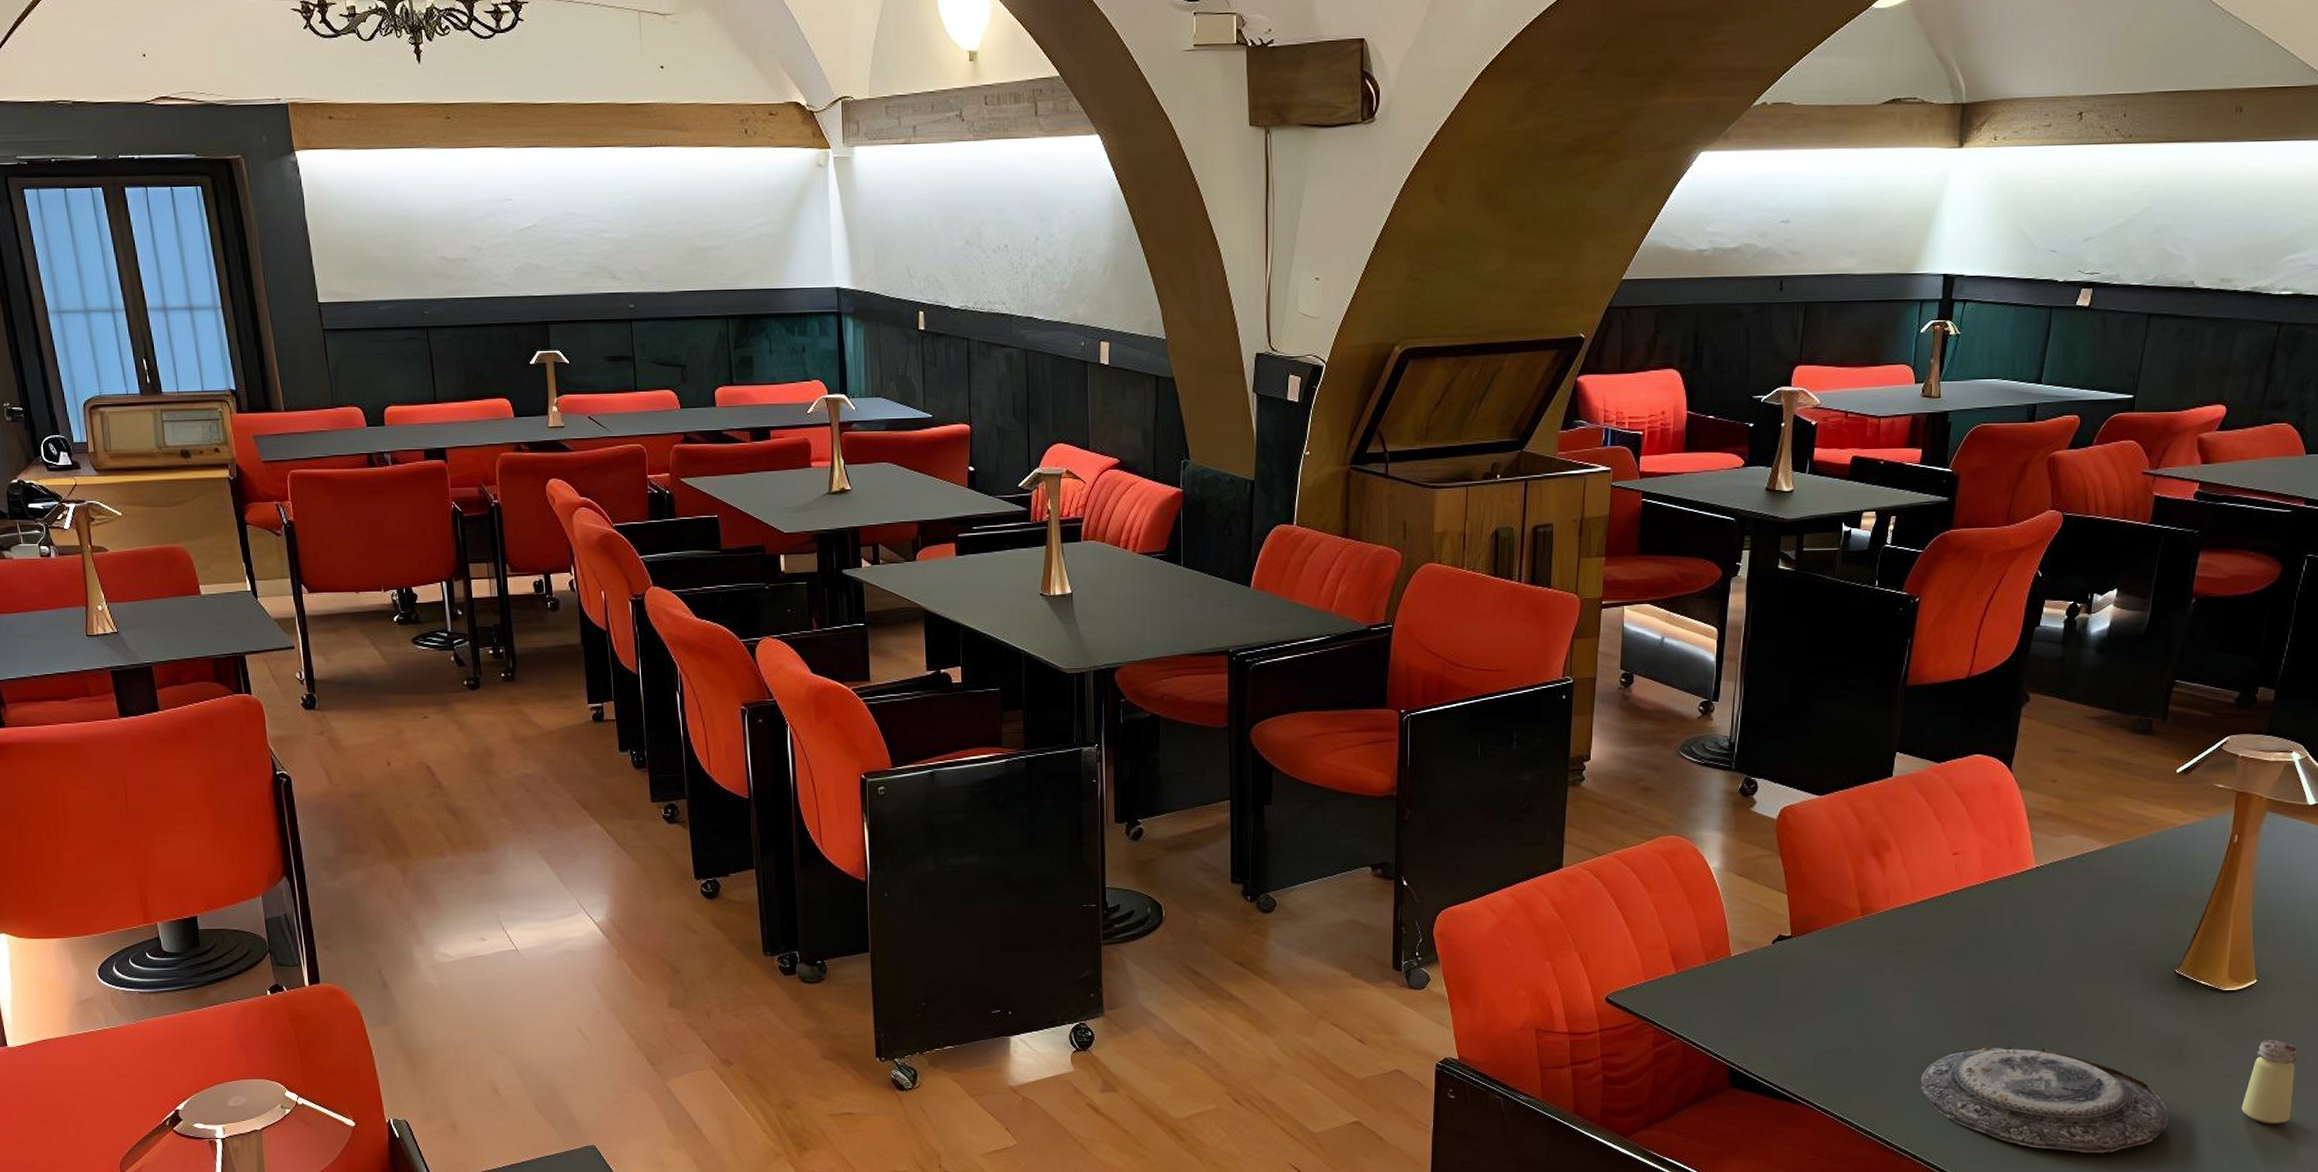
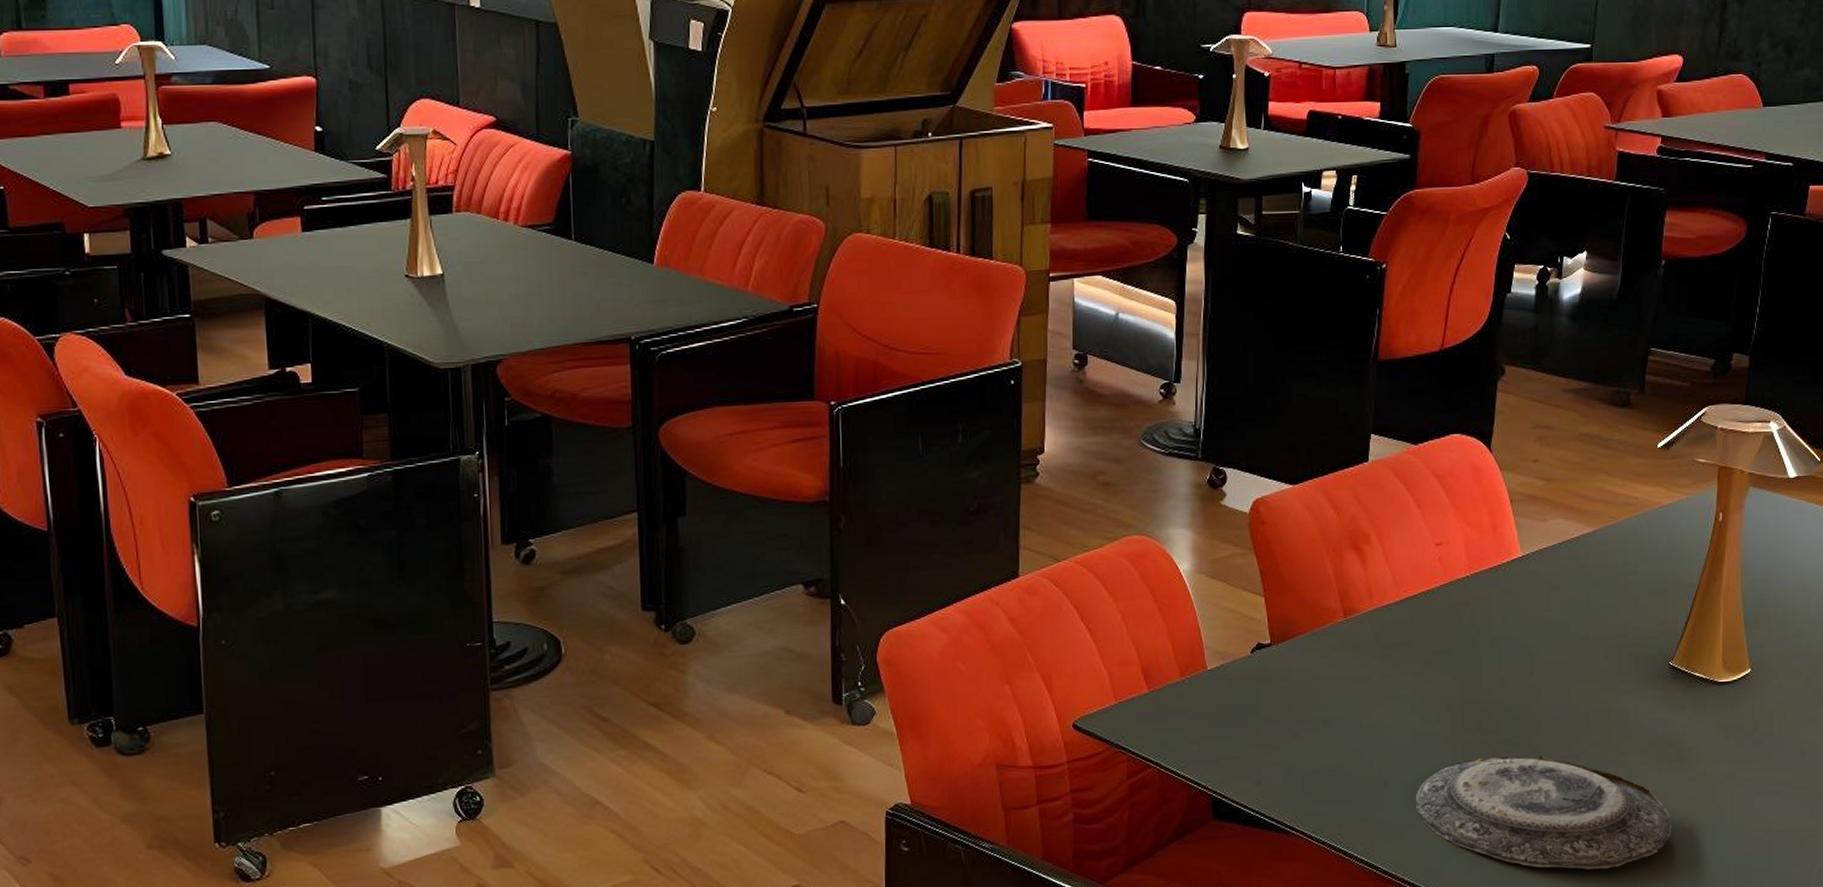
saltshaker: present [2241,1039,2297,1124] -> none [1744,732,1796,826]

